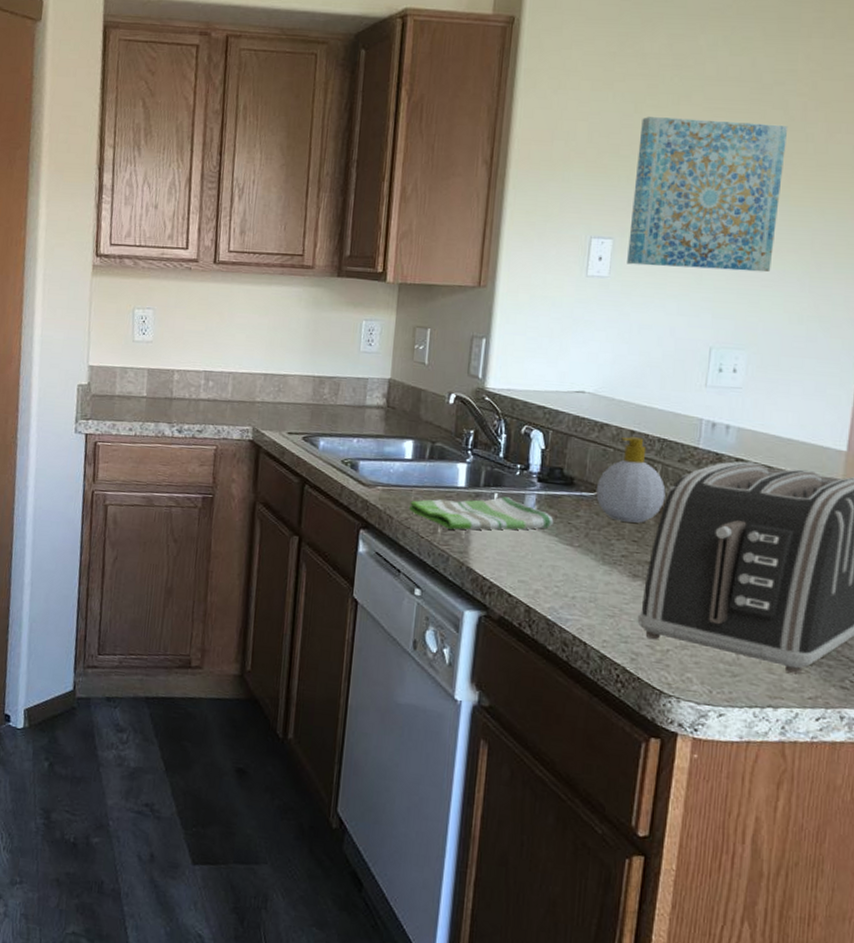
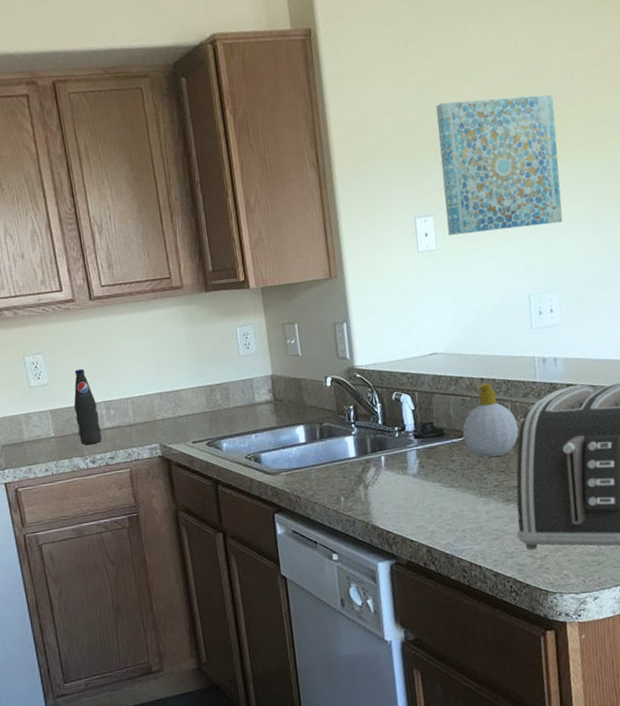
bottle: none [171,332,197,413] -> present [74,368,102,445]
dish towel: present [408,496,554,530] -> none [312,457,435,496]

